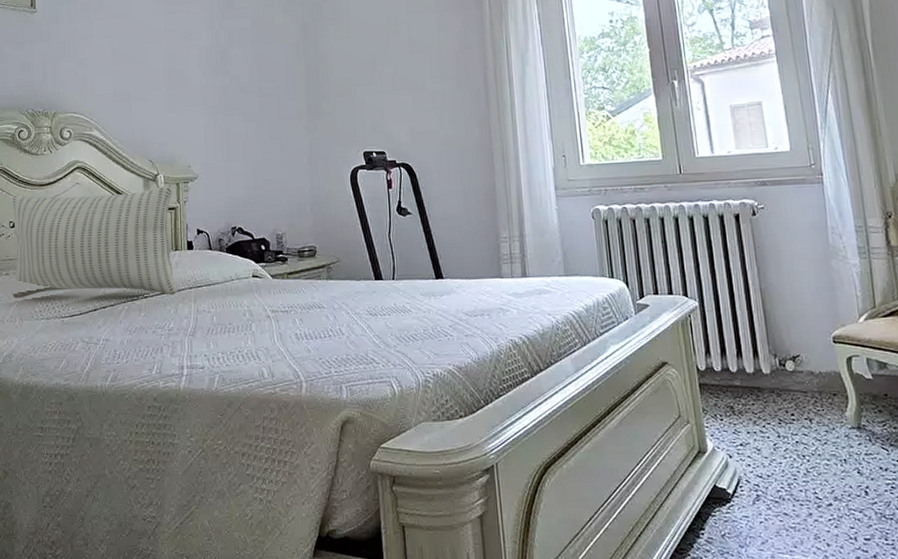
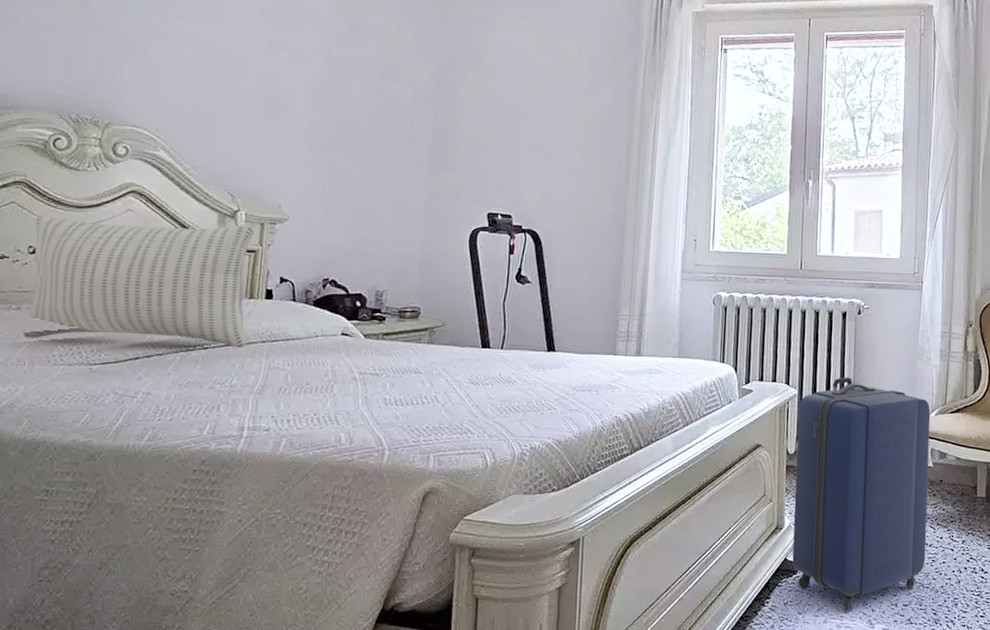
suitcase: none [702,284,883,545] -> present [792,377,931,611]

